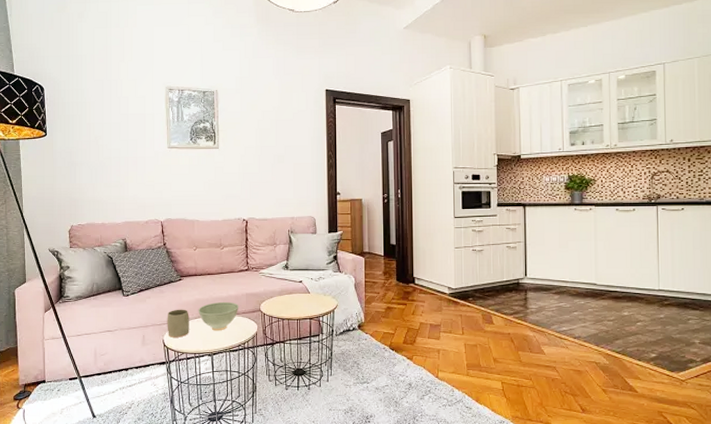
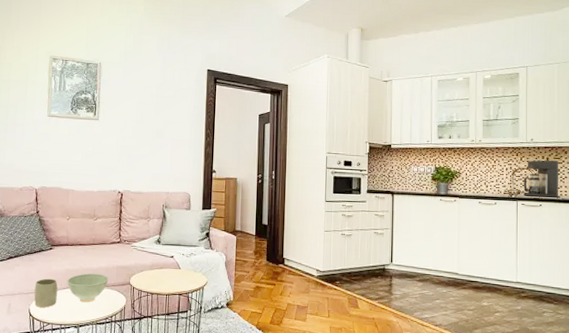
coffee maker: none [663,161,703,201] -> present [523,160,559,199]

